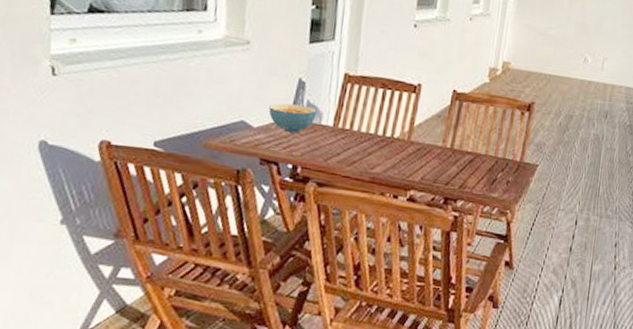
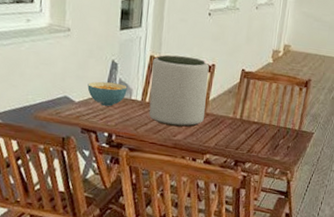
plant pot: none [341,72,415,158] -> present [148,55,210,127]

